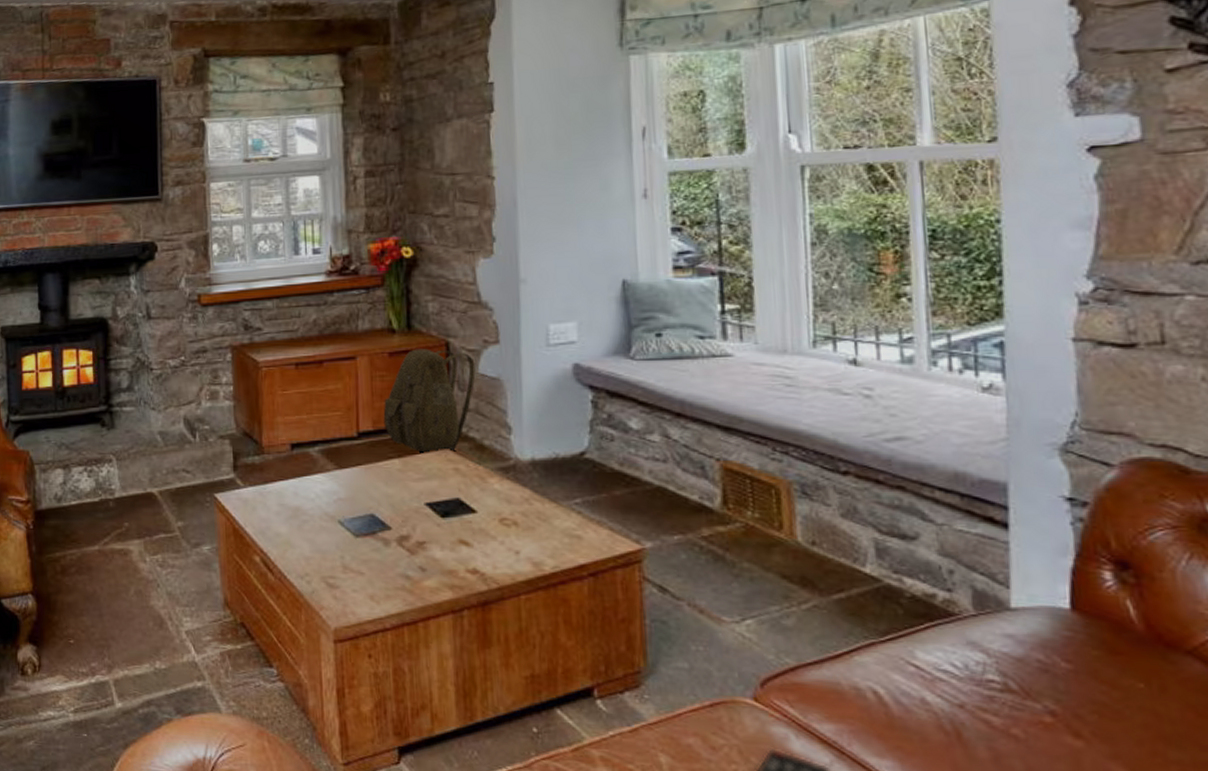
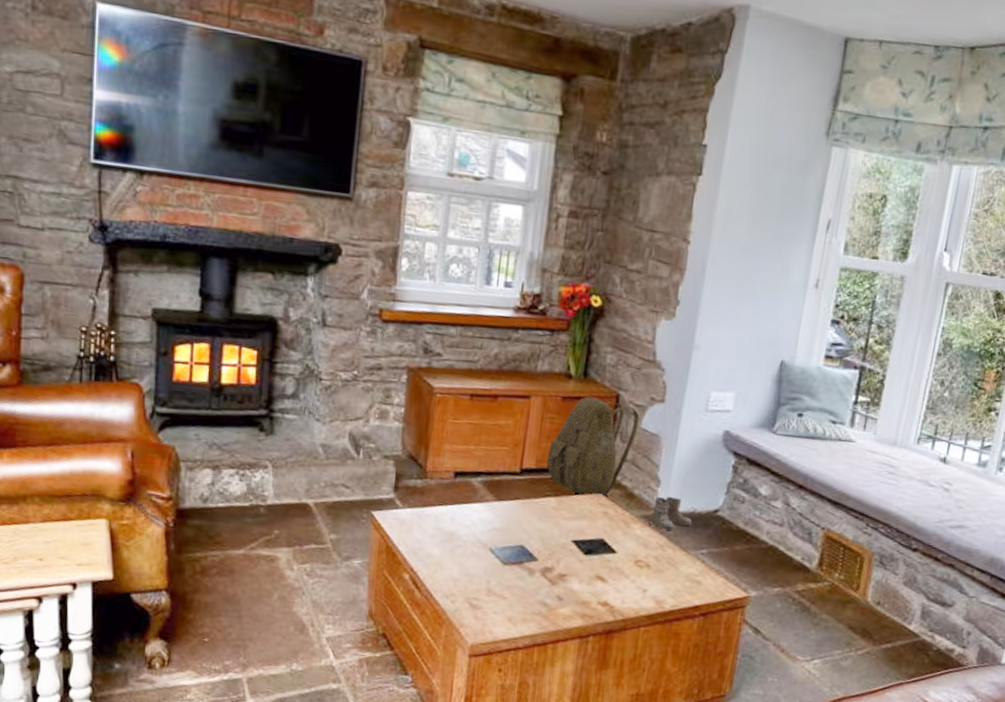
boots: none [508,443,558,481] -> present [650,496,692,531]

